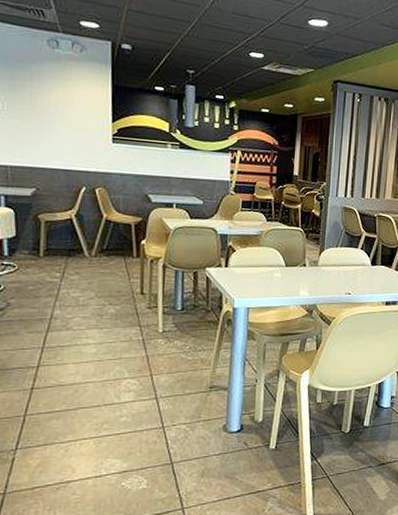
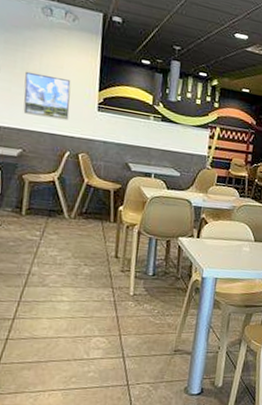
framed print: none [34,107,83,155] -> present [23,71,71,121]

